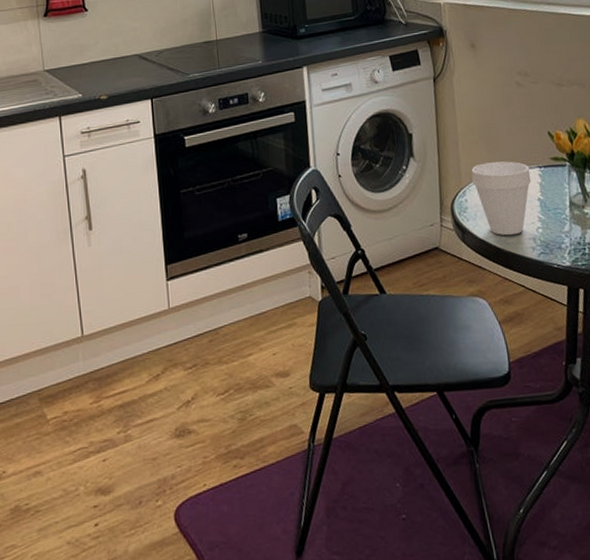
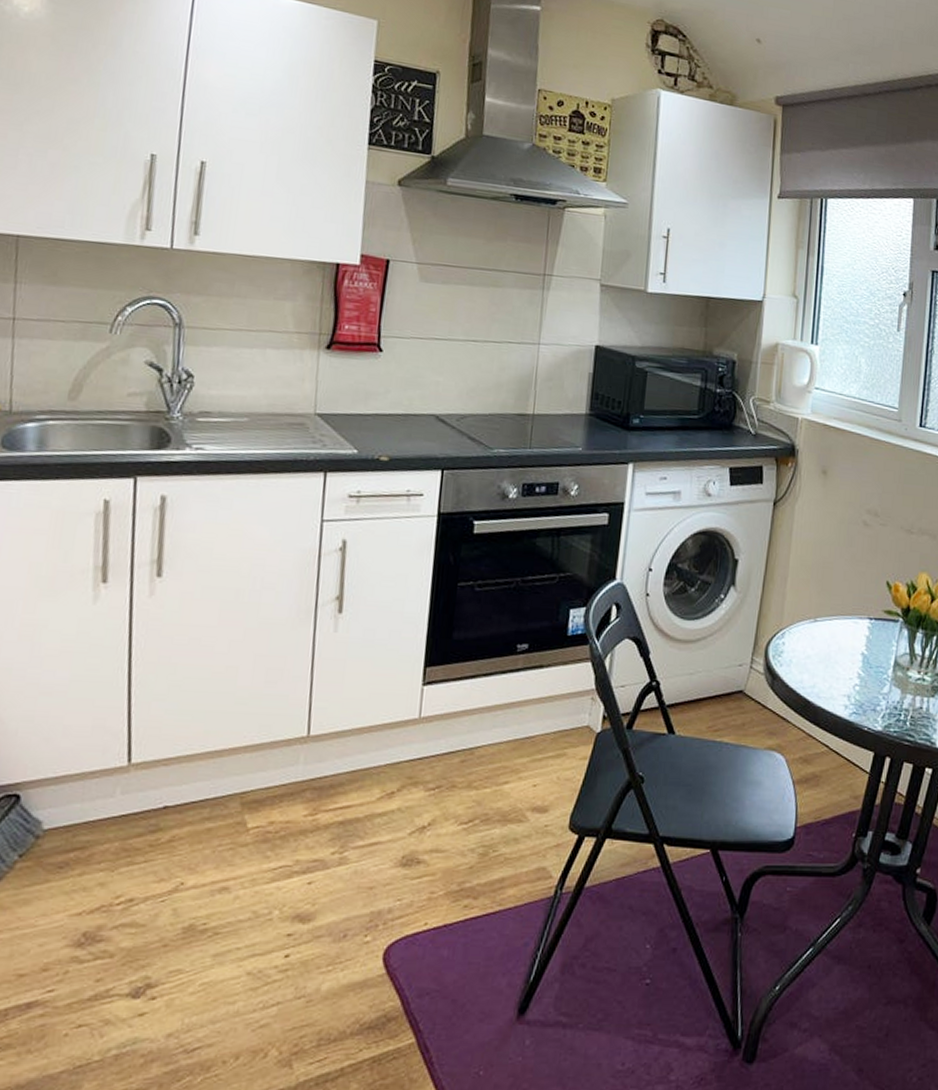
cup: present [471,161,532,236] -> none [794,605,859,689]

